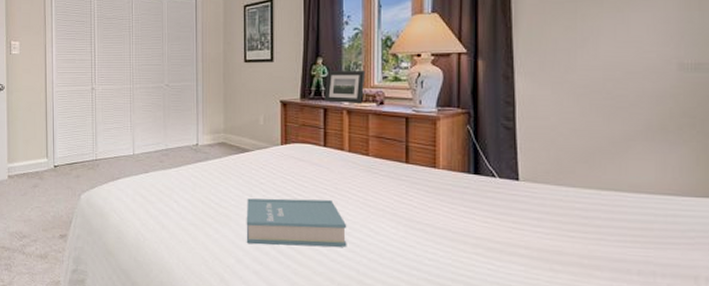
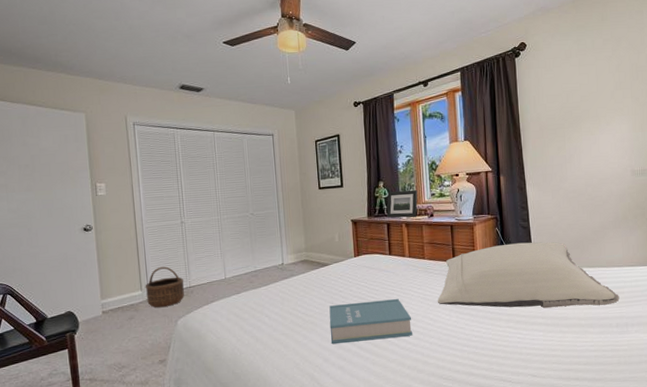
basket: none [51,135,91,178] -> present [145,266,184,307]
pillow: none [381,147,645,244] -> present [437,242,620,309]

